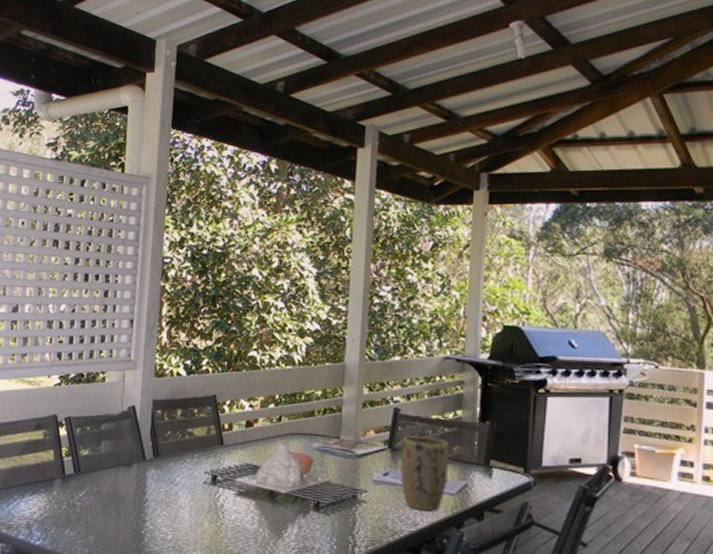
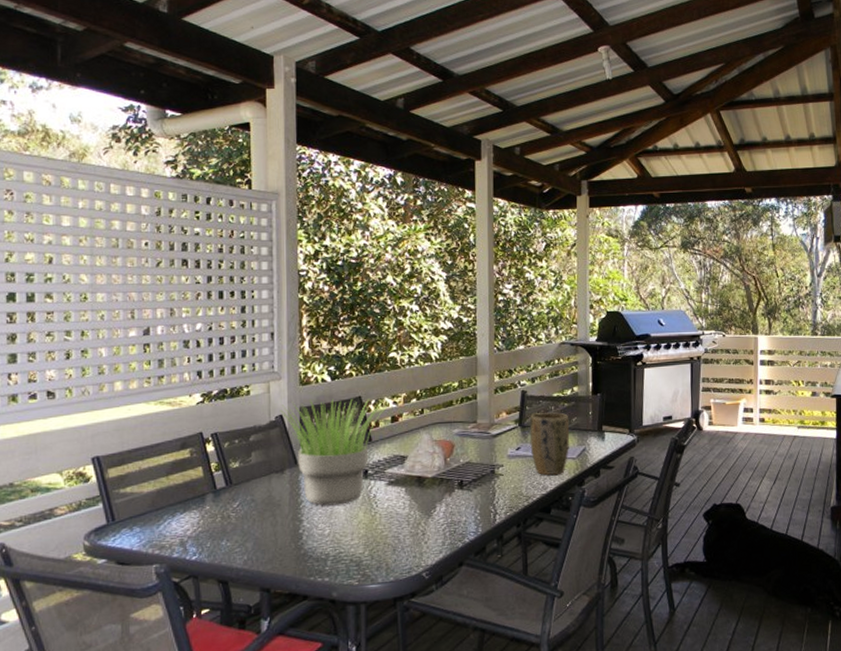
potted plant: none [133,393,244,510] -> present [280,398,388,506]

